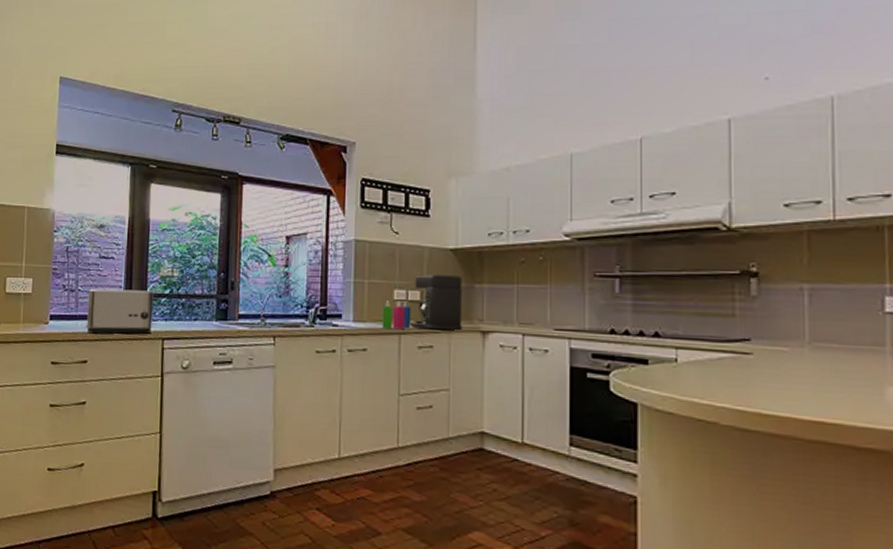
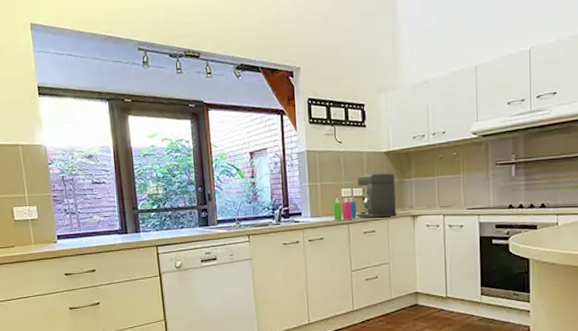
toaster: present [85,288,159,334] -> none [88,207,149,247]

